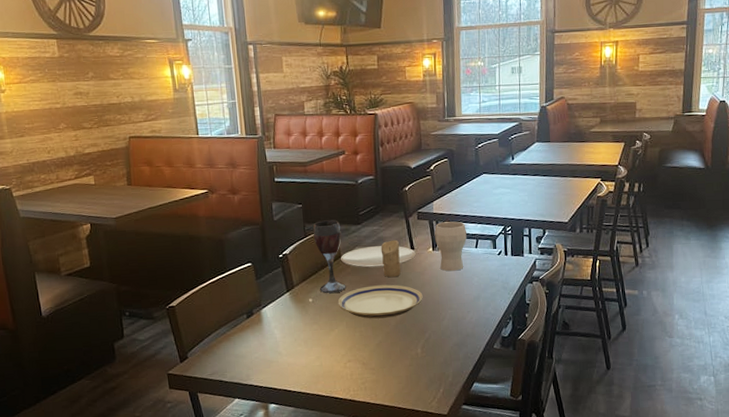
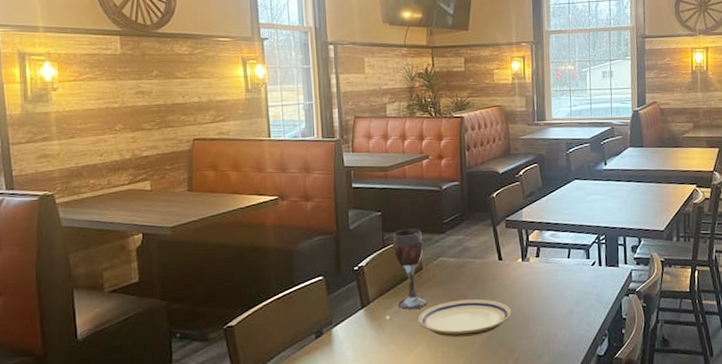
plate: present [341,246,416,268] -> none [422,256,504,281]
candle: present [380,239,401,278] -> none [466,250,488,292]
cup: present [434,221,467,272] -> none [523,229,559,284]

